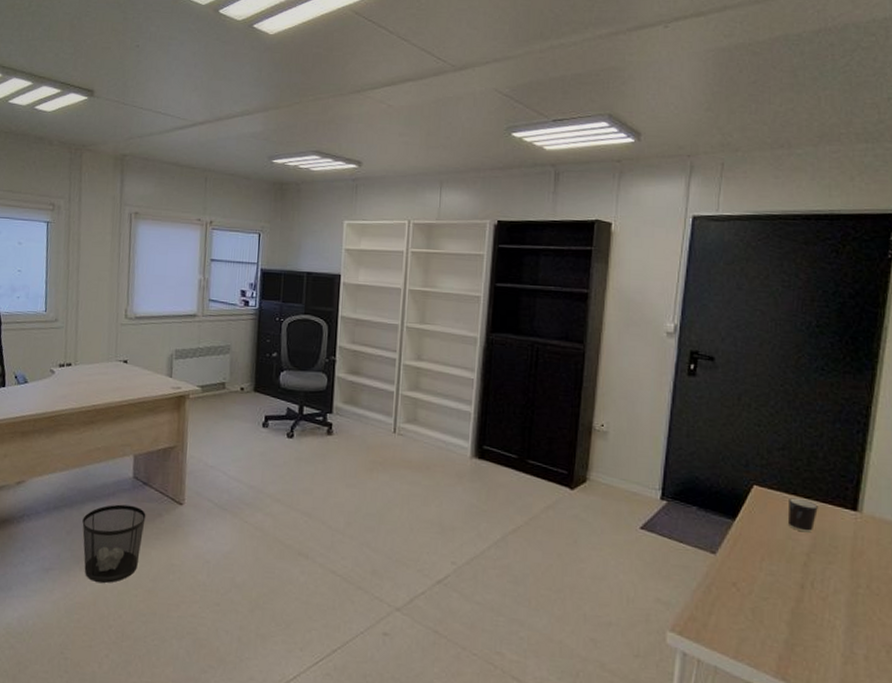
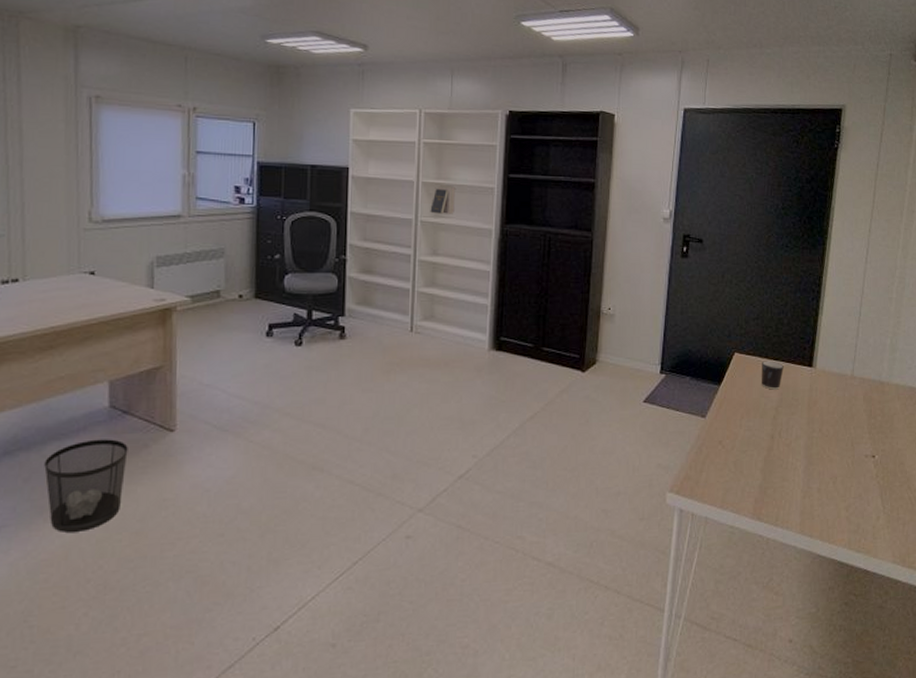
books: none [416,294,441,321] -> present [430,186,455,214]

